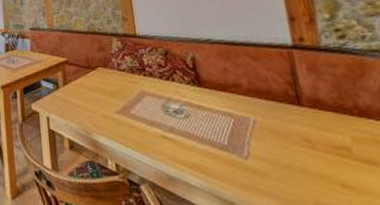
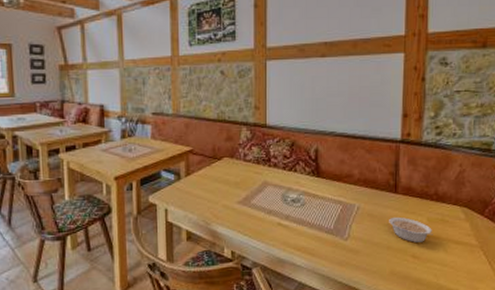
legume: none [298,134,366,168] -> present [389,216,433,243]

